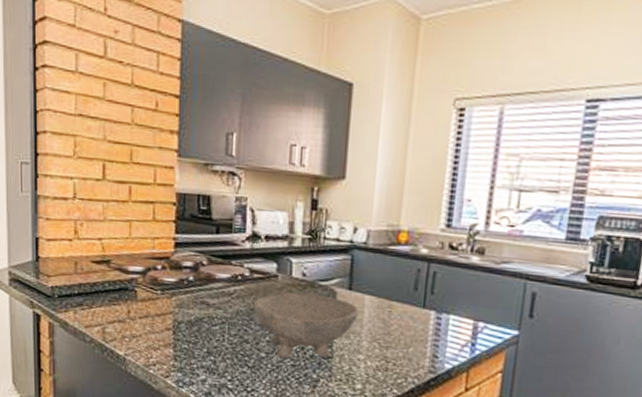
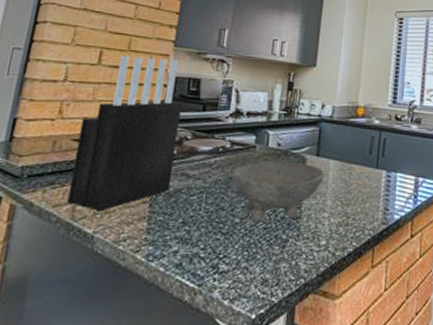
knife block: none [96,170,194,335] -> present [67,56,182,212]

